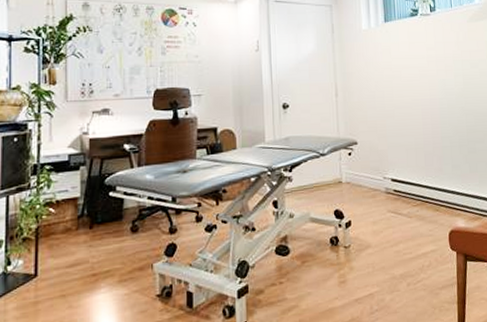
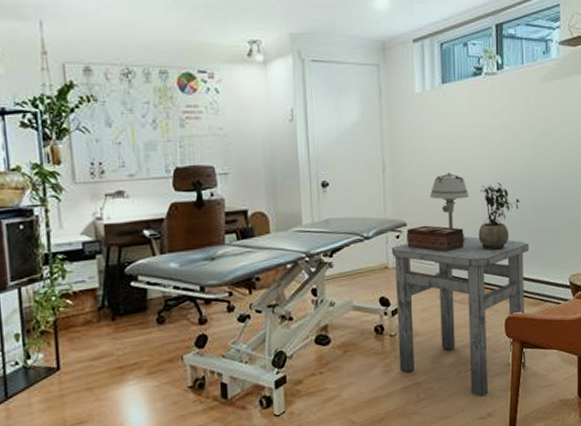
side table: none [344,154,470,309] -> present [391,236,529,397]
tissue box: none [357,144,409,169] -> present [406,225,464,253]
table lamp: none [377,97,411,159] -> present [429,172,468,241]
potted plant: none [420,106,456,168] -> present [478,182,520,251]

